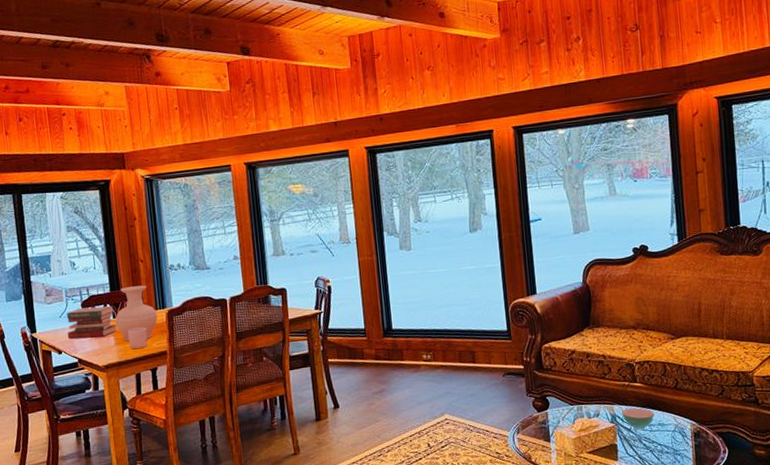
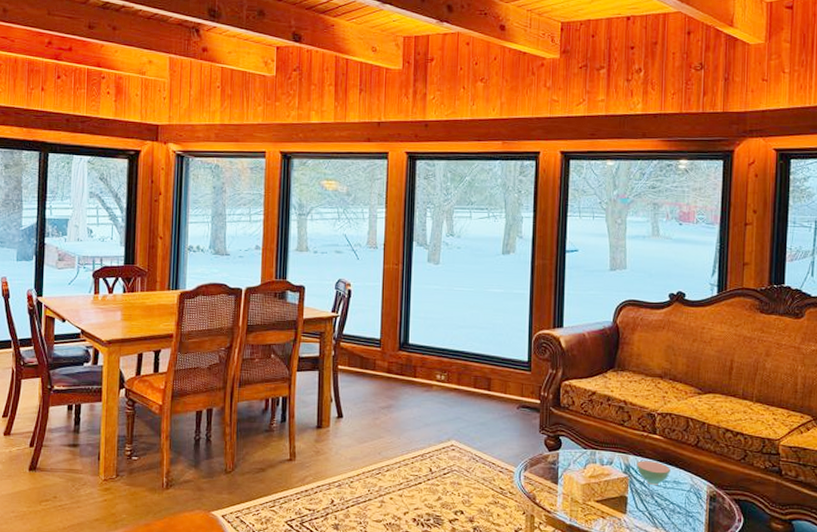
books: present [67,305,117,339] -> none [73,278,125,311]
vase: present [115,285,158,342] -> none [125,262,169,319]
mug: present [127,326,148,350] -> none [135,305,156,328]

